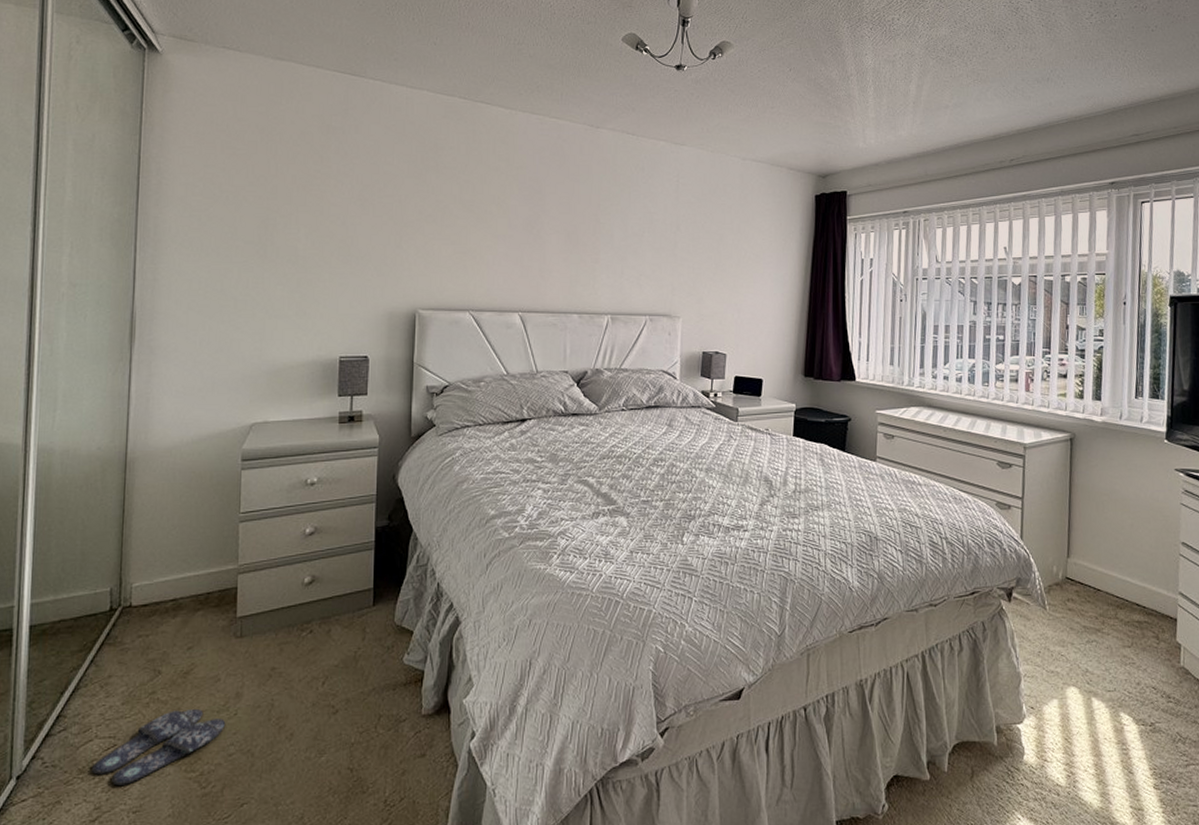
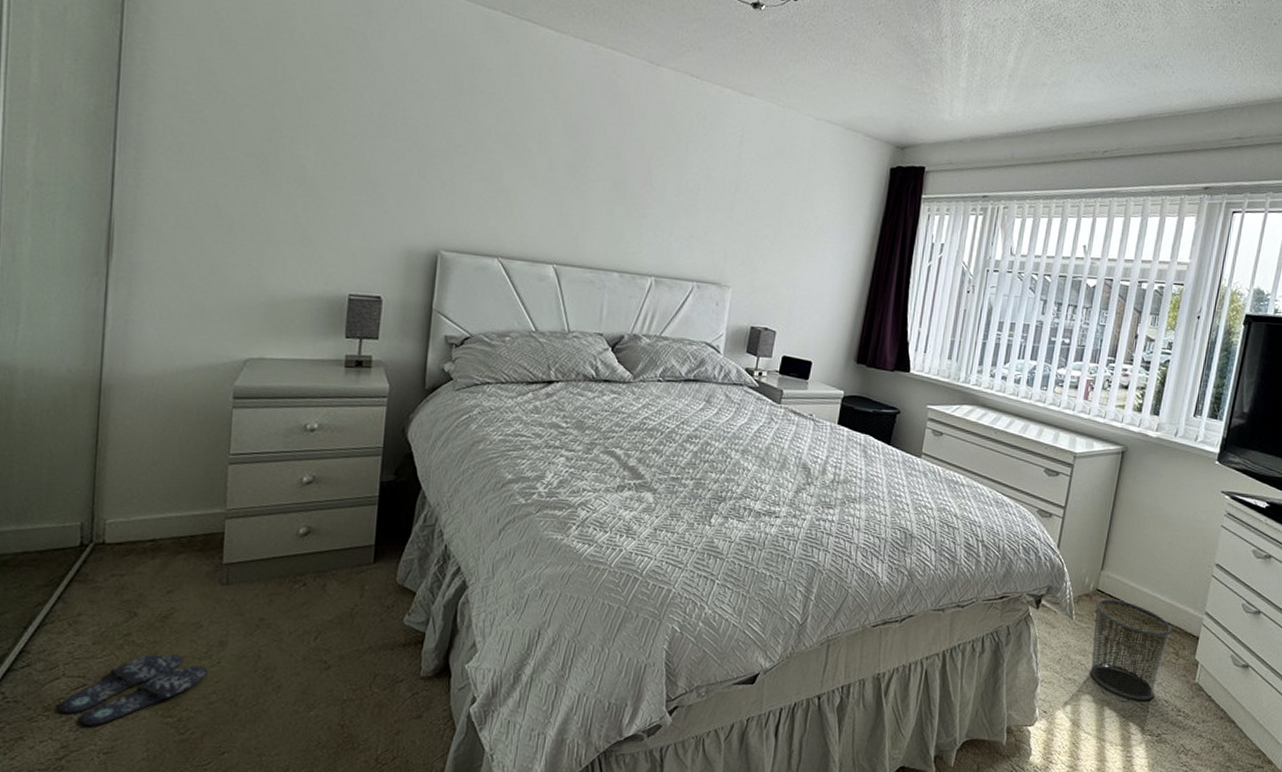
waste bin: none [1067,586,1148,689] -> present [1090,599,1172,700]

